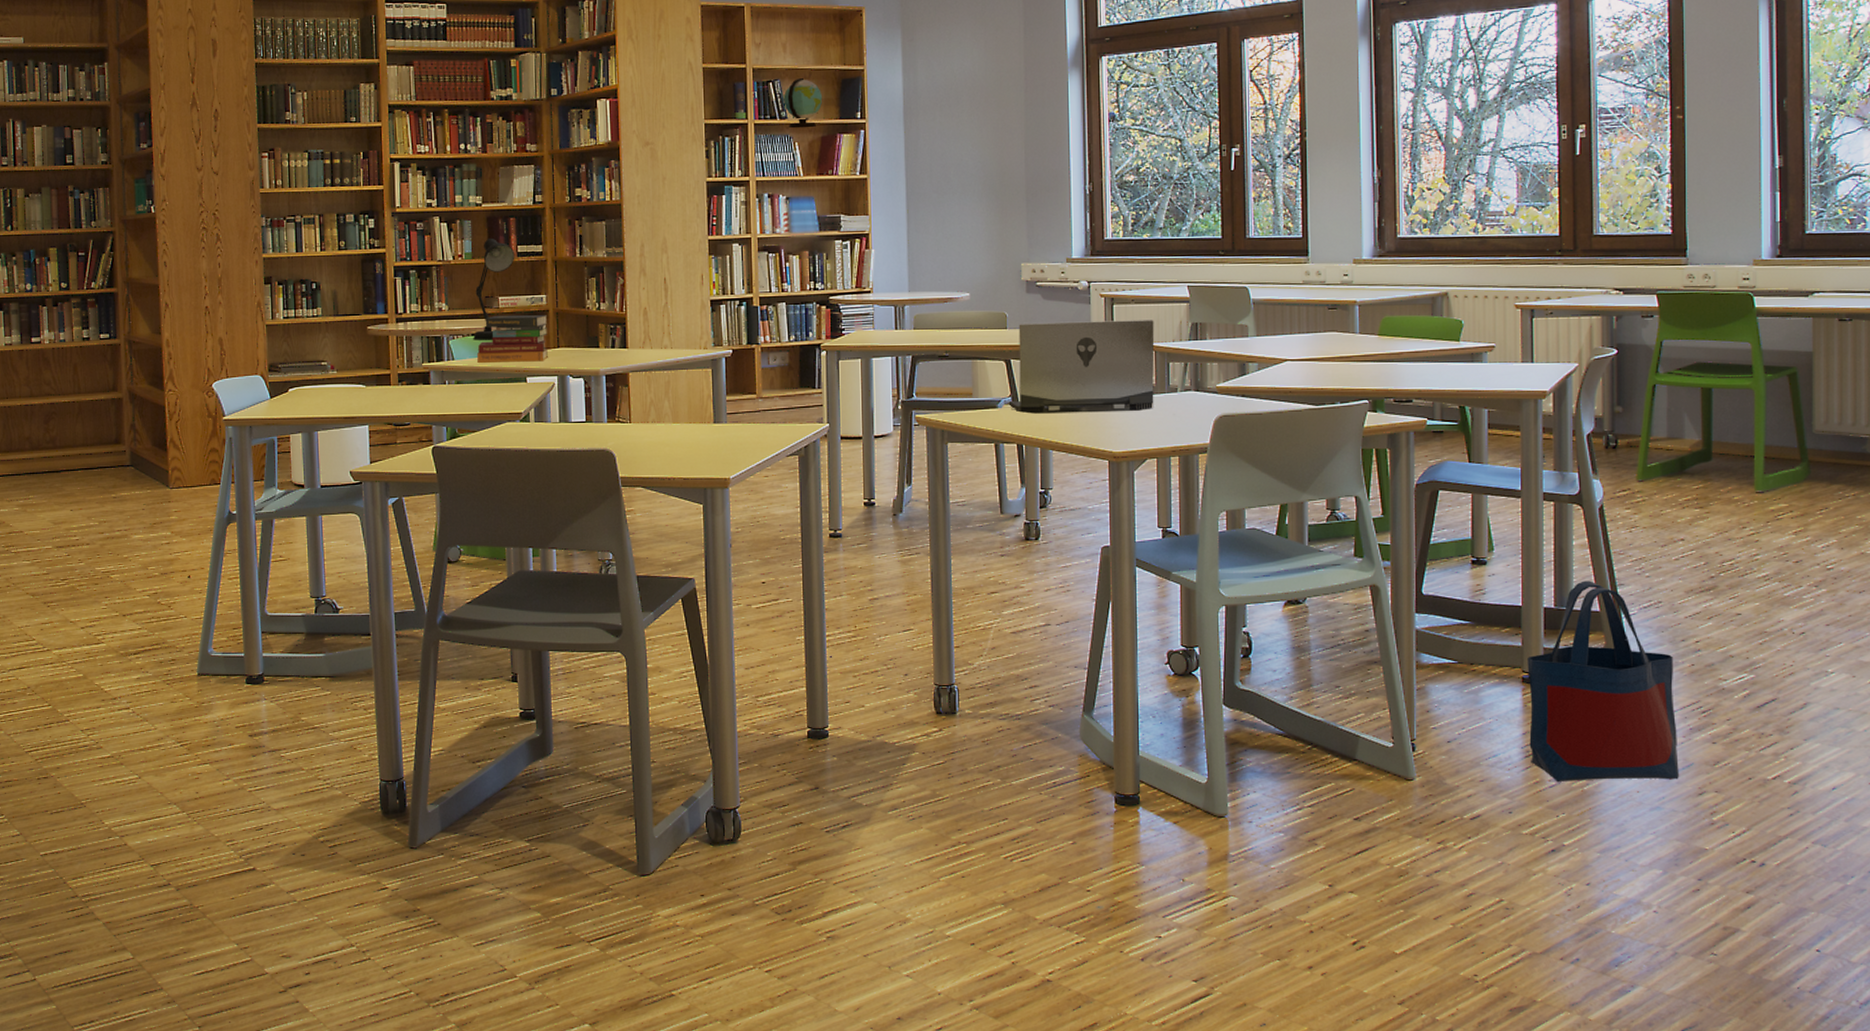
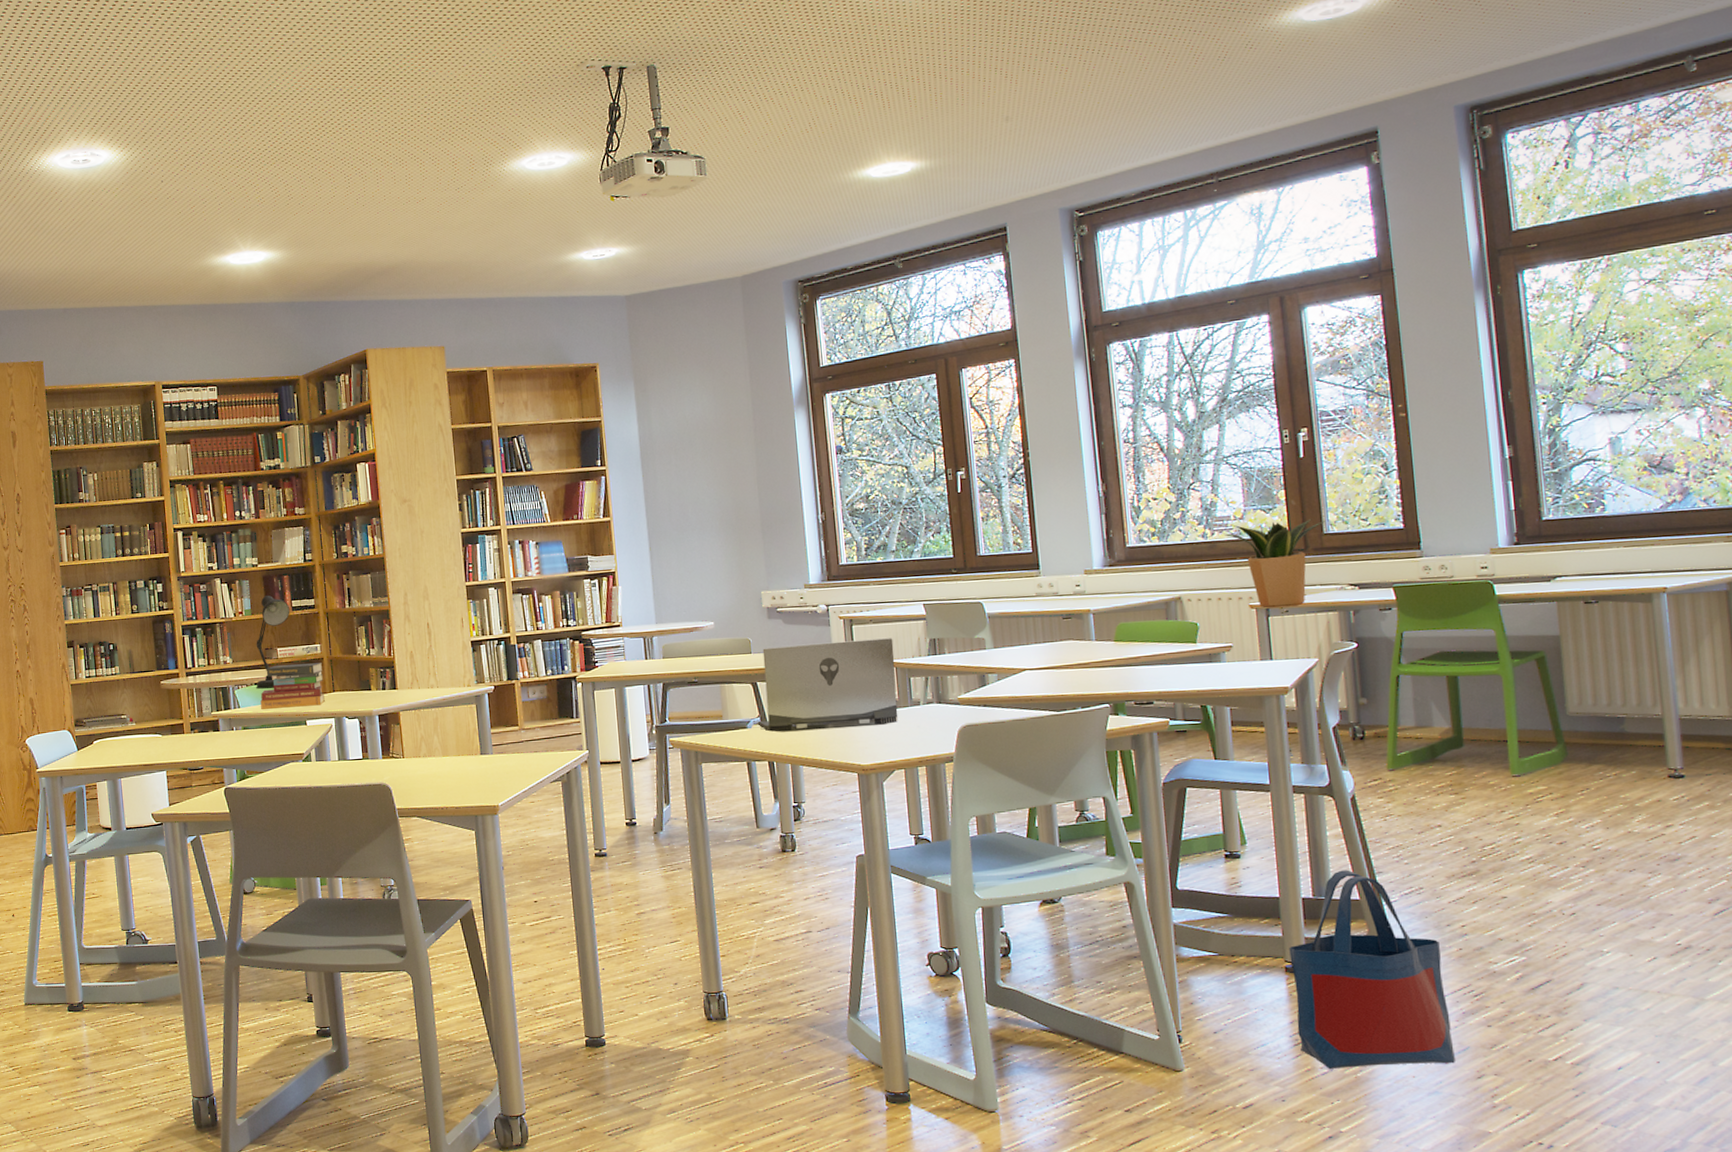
globe: present [783,77,823,129] -> none [528,431,565,479]
potted plant: none [1495,219,1597,309] -> present [1223,519,1326,608]

